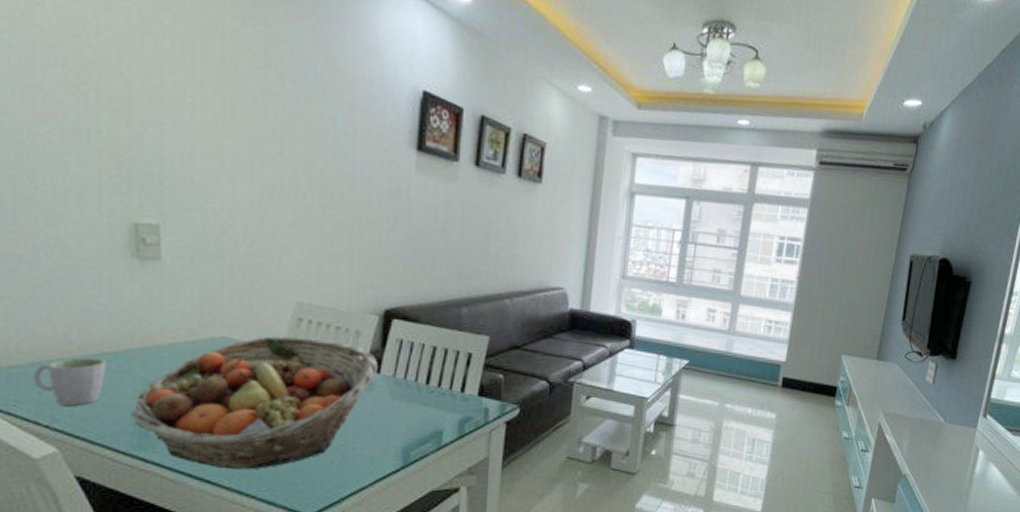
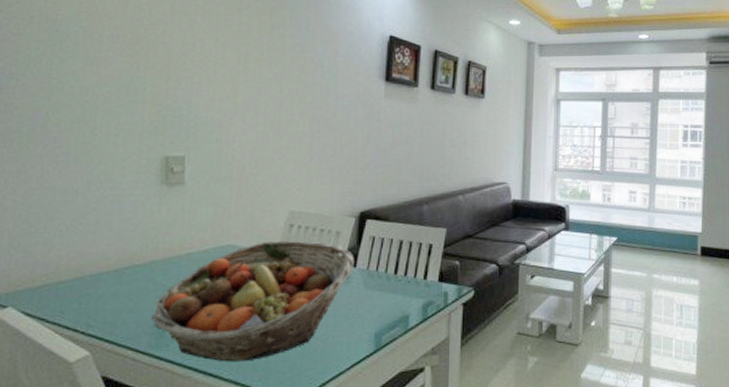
mug: present [33,357,106,406] -> none [76,270,135,313]

